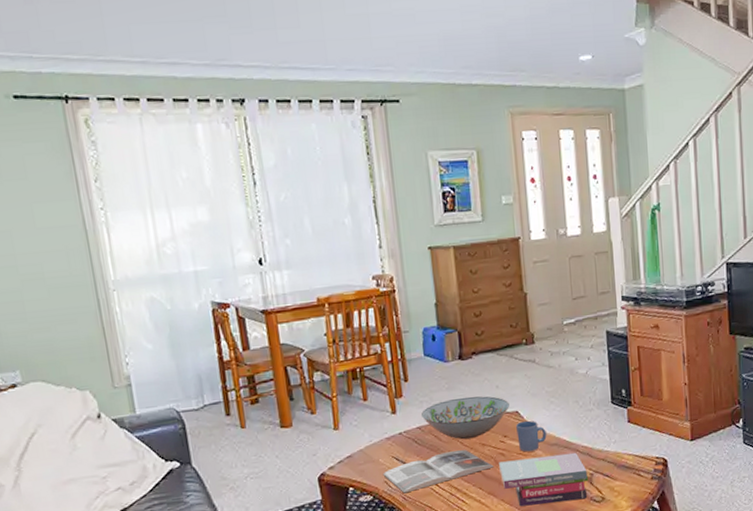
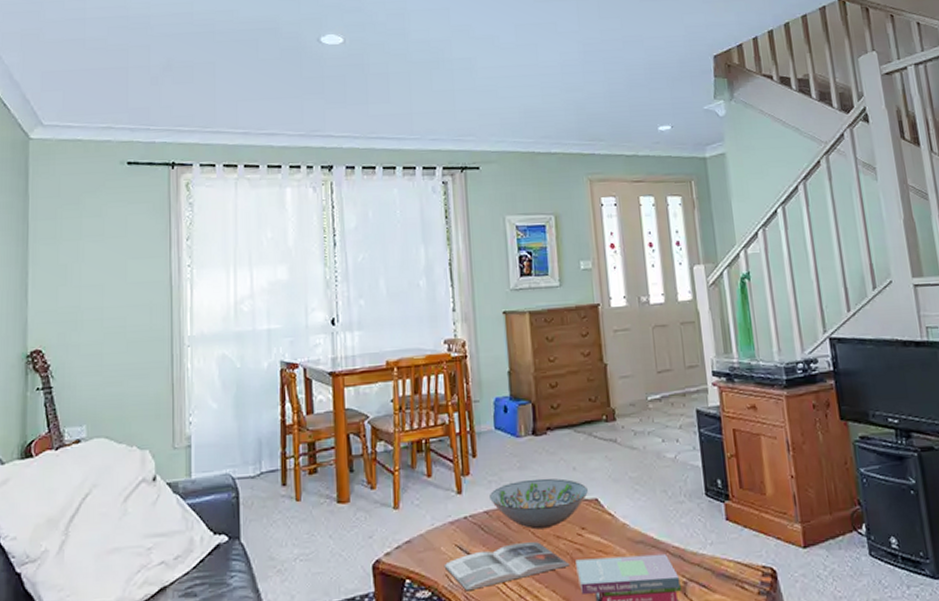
mug: present [516,420,547,453] -> none [596,510,631,550]

